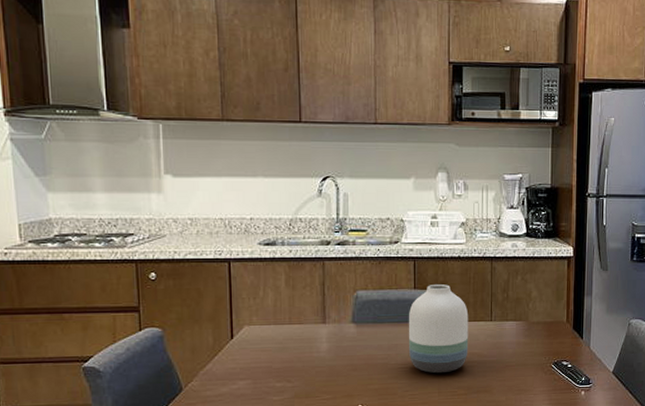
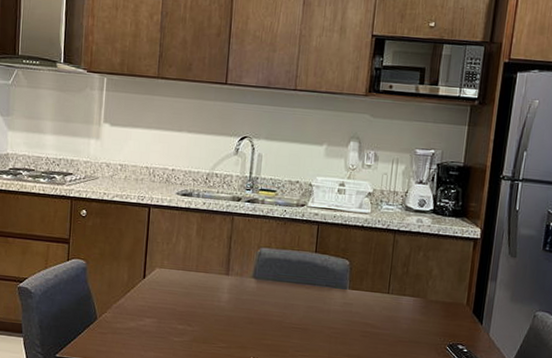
vase: present [408,284,469,374] -> none [304,250,366,339]

